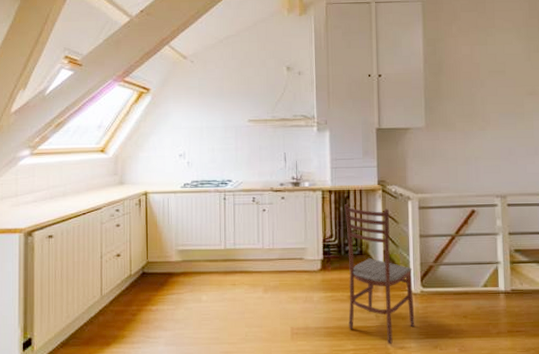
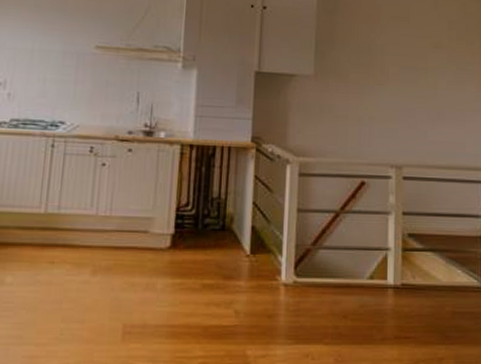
dining chair: present [344,203,415,345] -> none [199,162,285,351]

